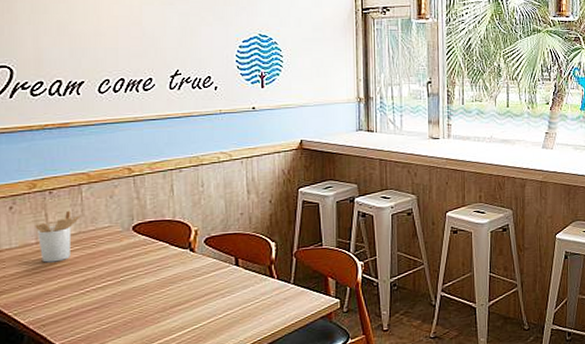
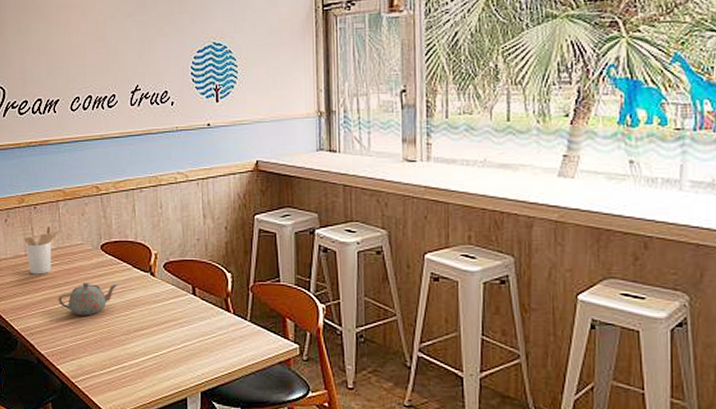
teapot: none [78,264,152,300] -> present [58,282,118,316]

